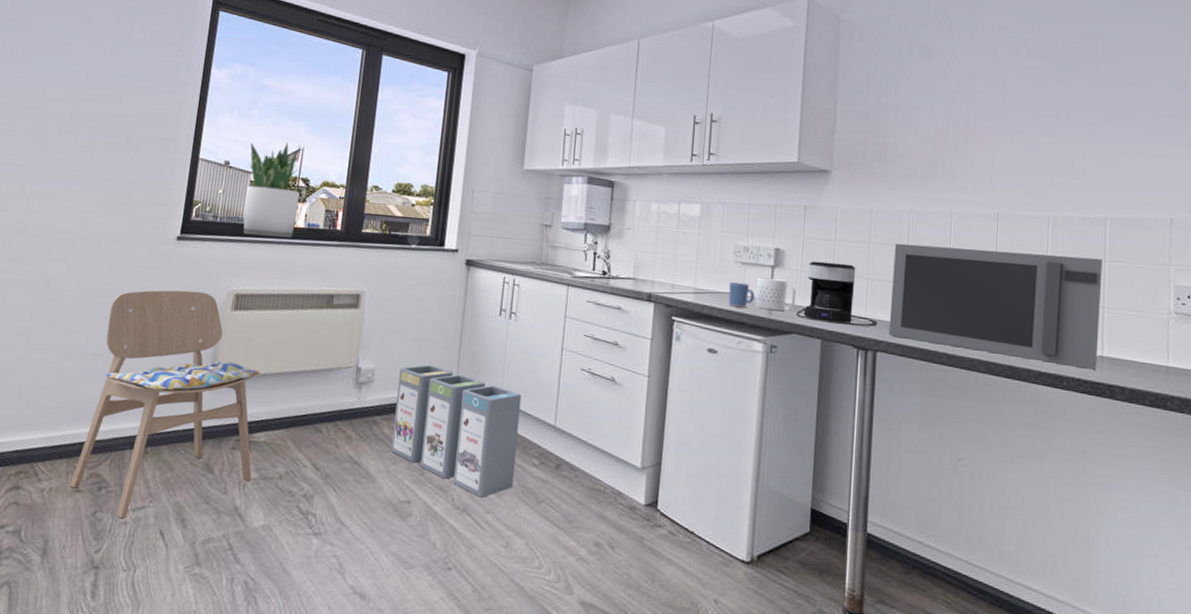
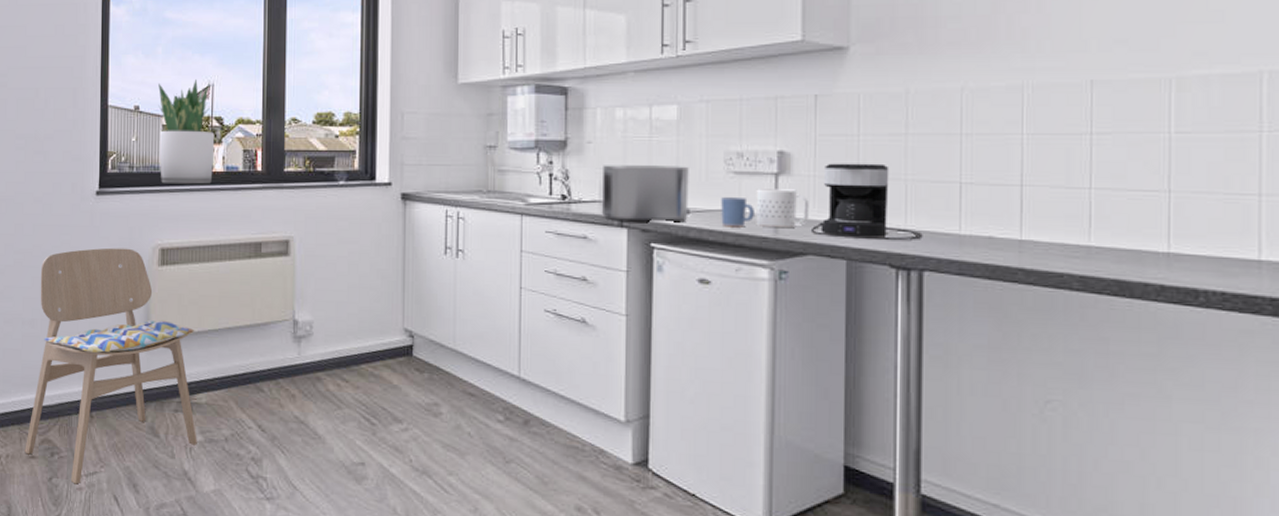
recycling bin: present [391,364,522,498] -> none [339,314,478,458]
toaster: none [634,248,706,301] -> present [601,165,690,223]
microwave: present [888,243,1102,370] -> none [939,129,1257,279]

